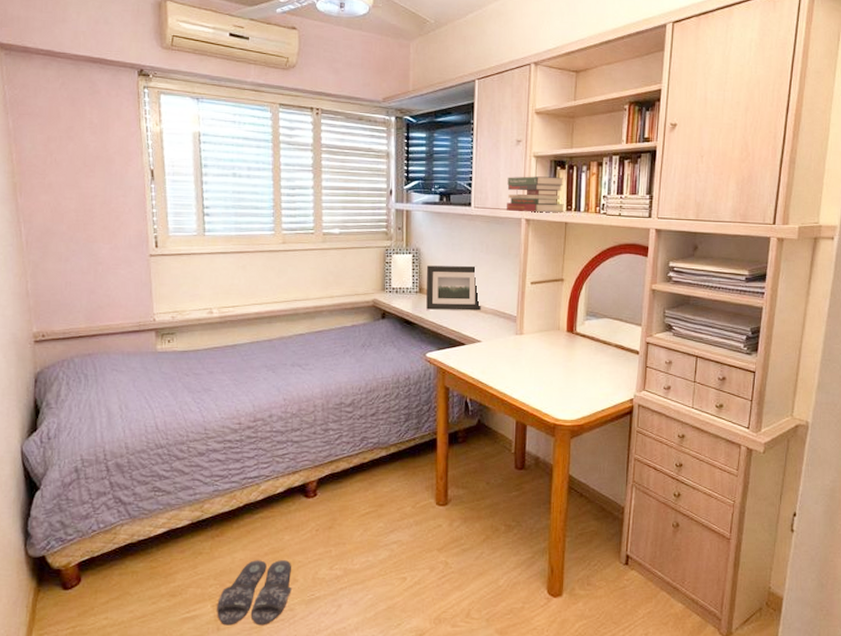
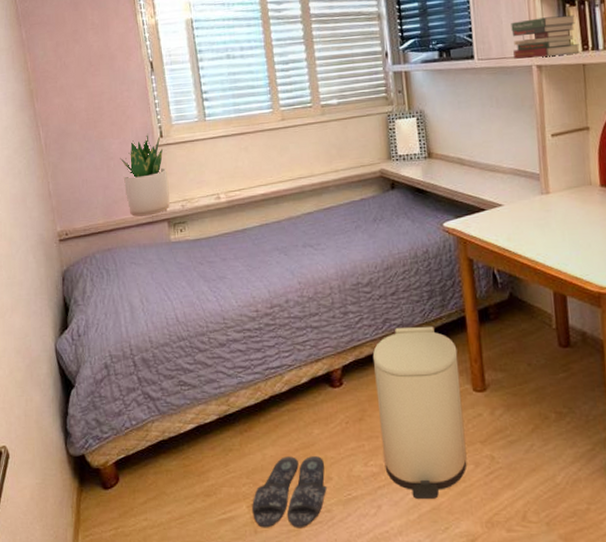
planter: none [109,241,160,324] -> present [120,131,170,217]
pedal bin: none [347,446,426,599] -> present [372,327,467,499]
picture frame: present [426,265,481,311] -> none [433,122,498,175]

